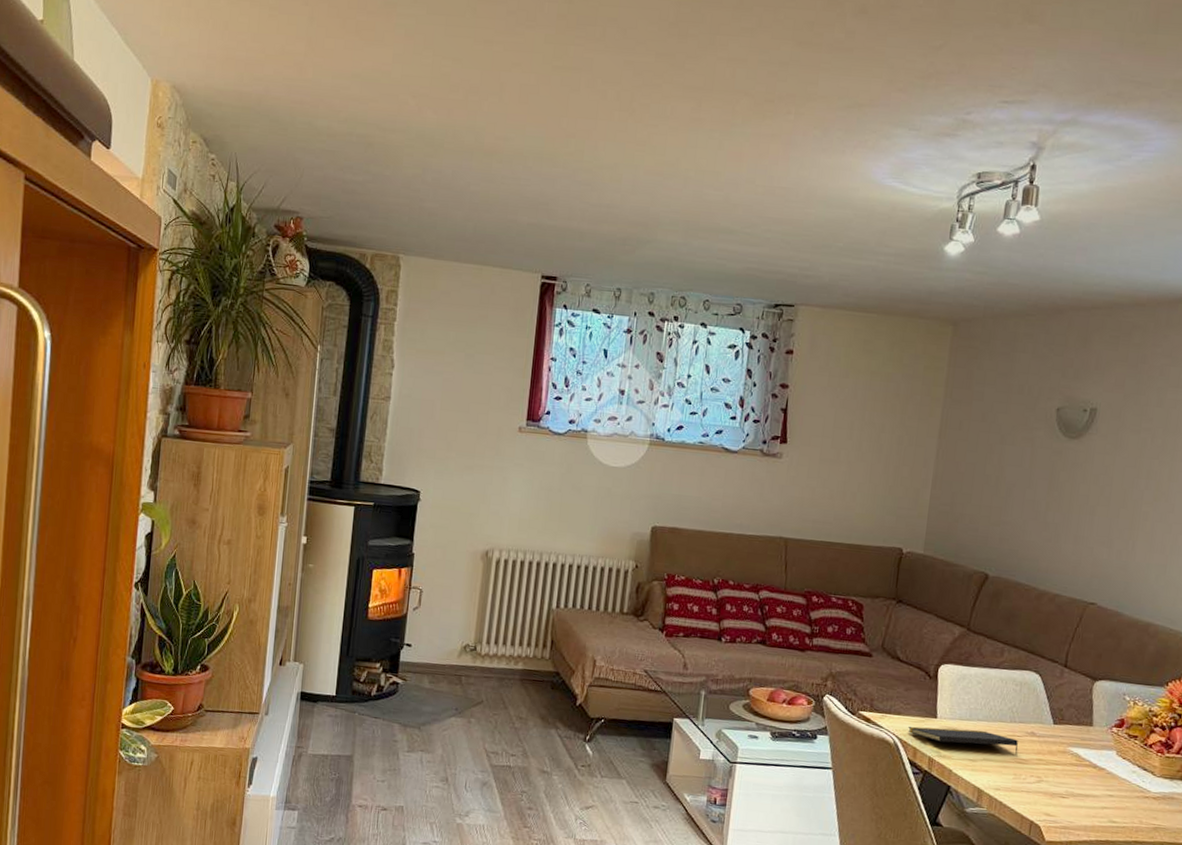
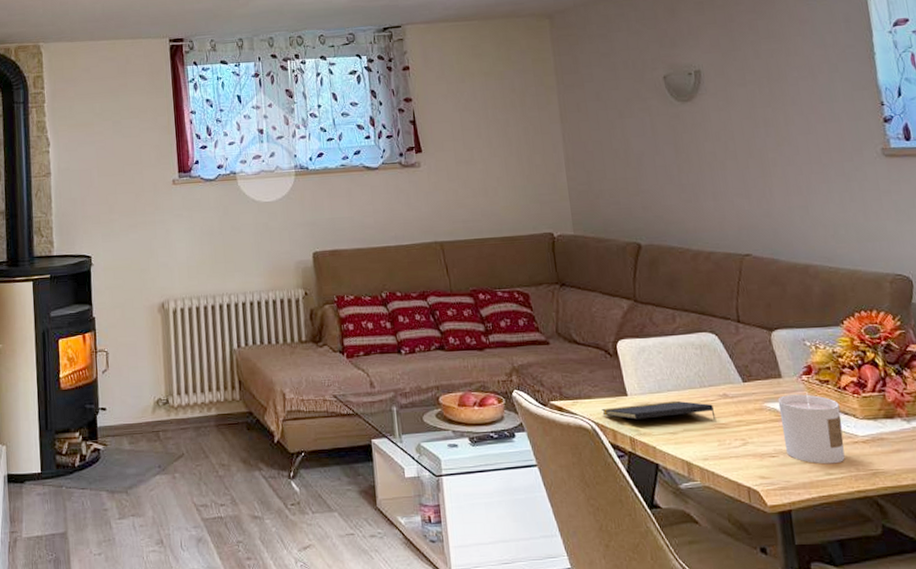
candle: none [1077,743,1141,814] -> present [777,393,845,465]

